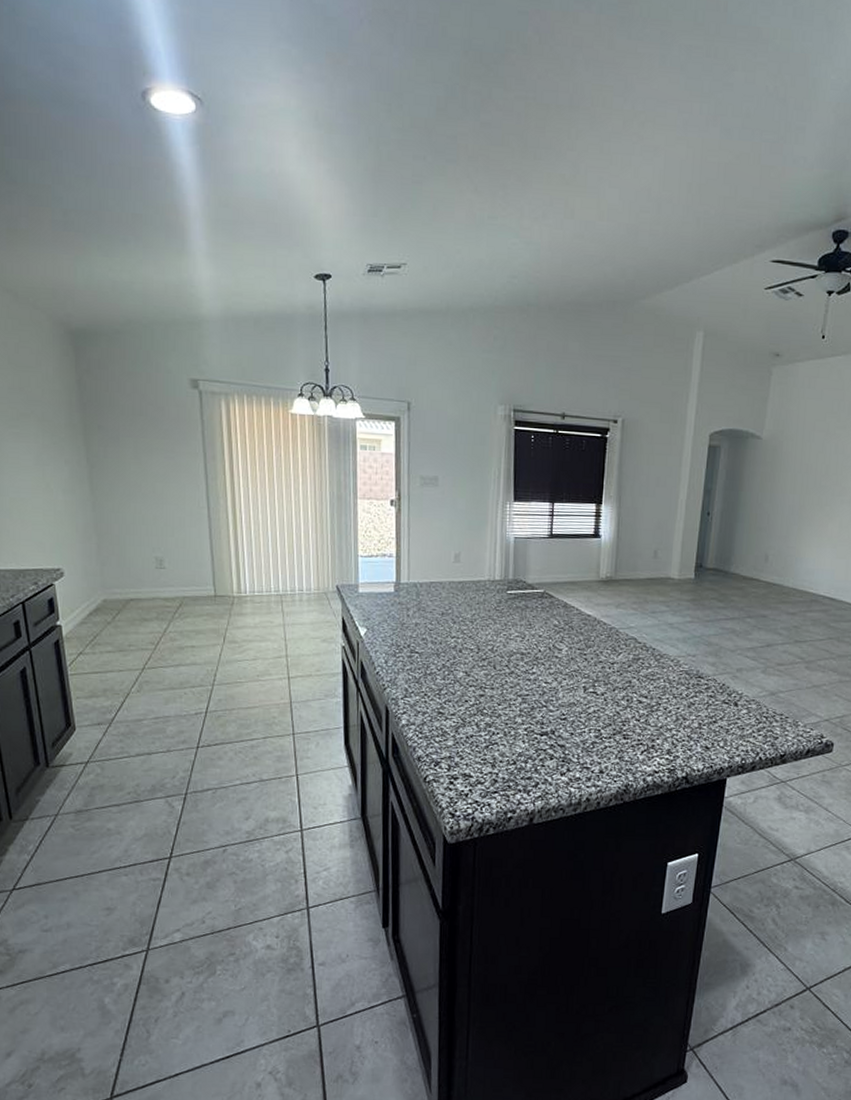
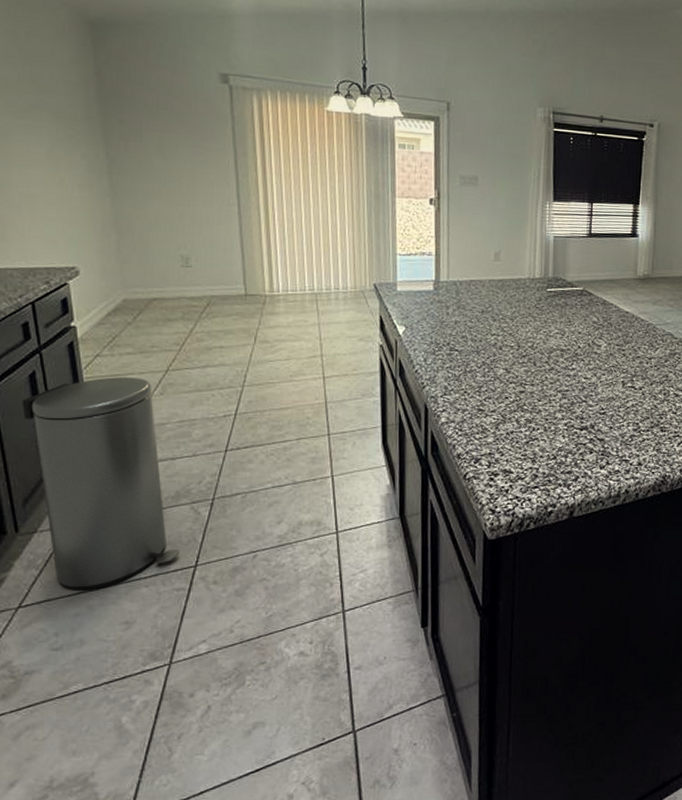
pedal bin: none [14,674,155,876] -> present [22,377,179,591]

